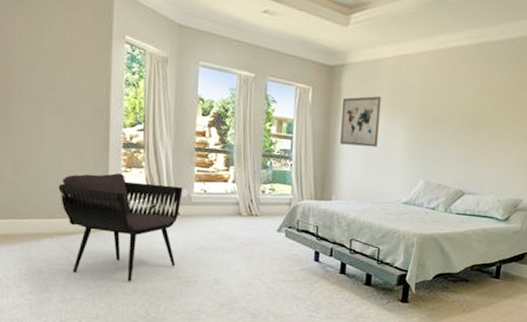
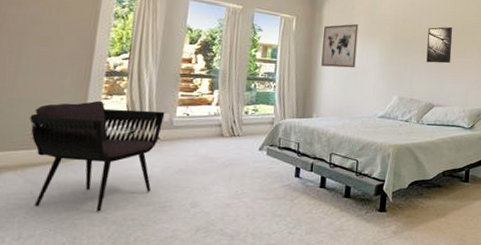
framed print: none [458,101,491,145] -> present [426,26,453,64]

